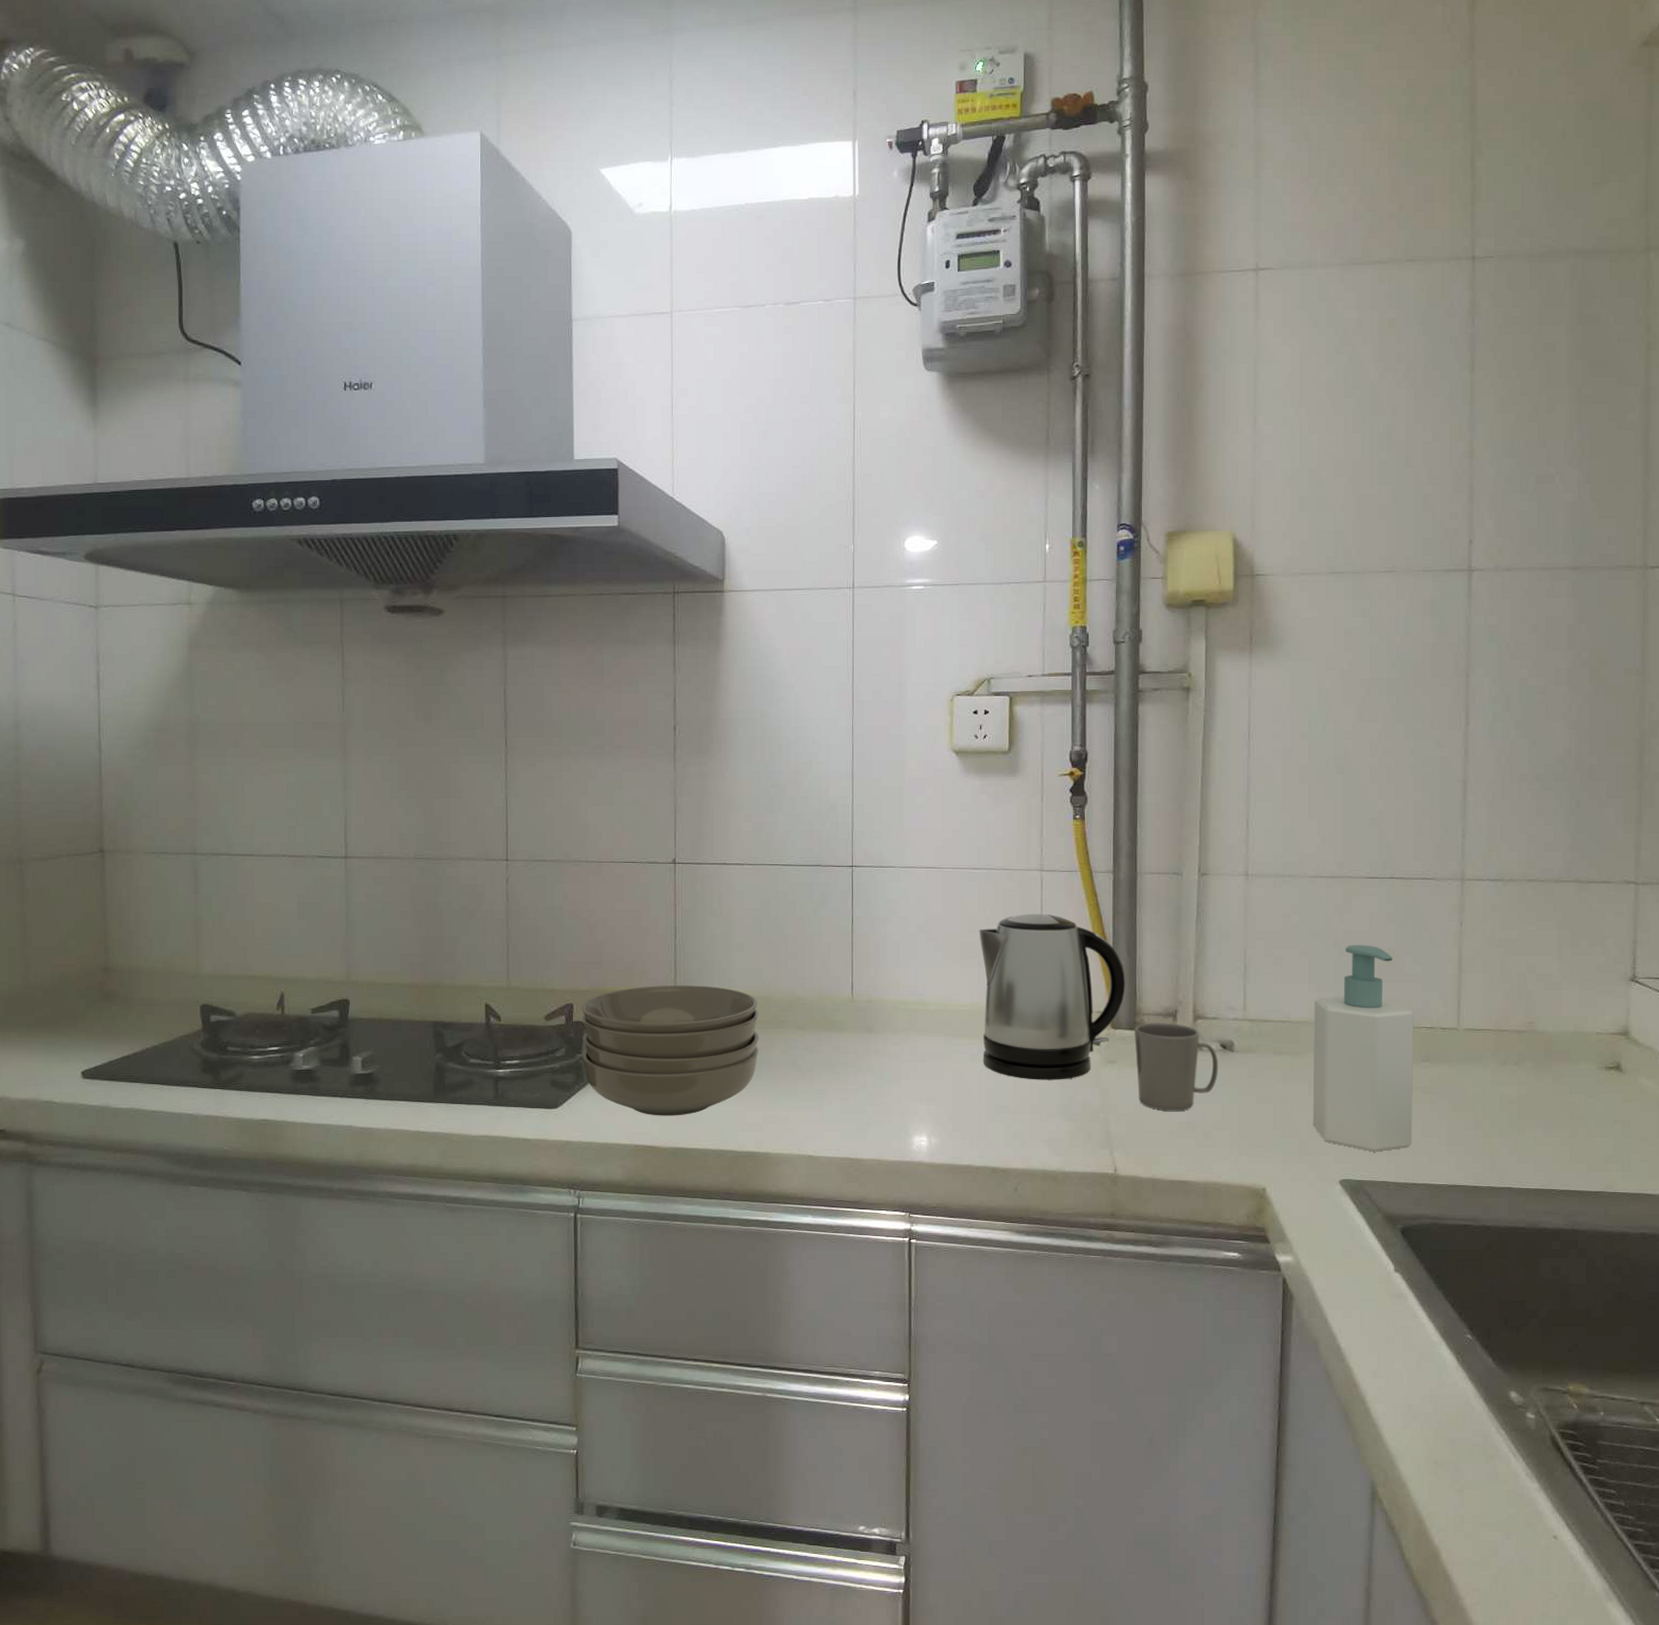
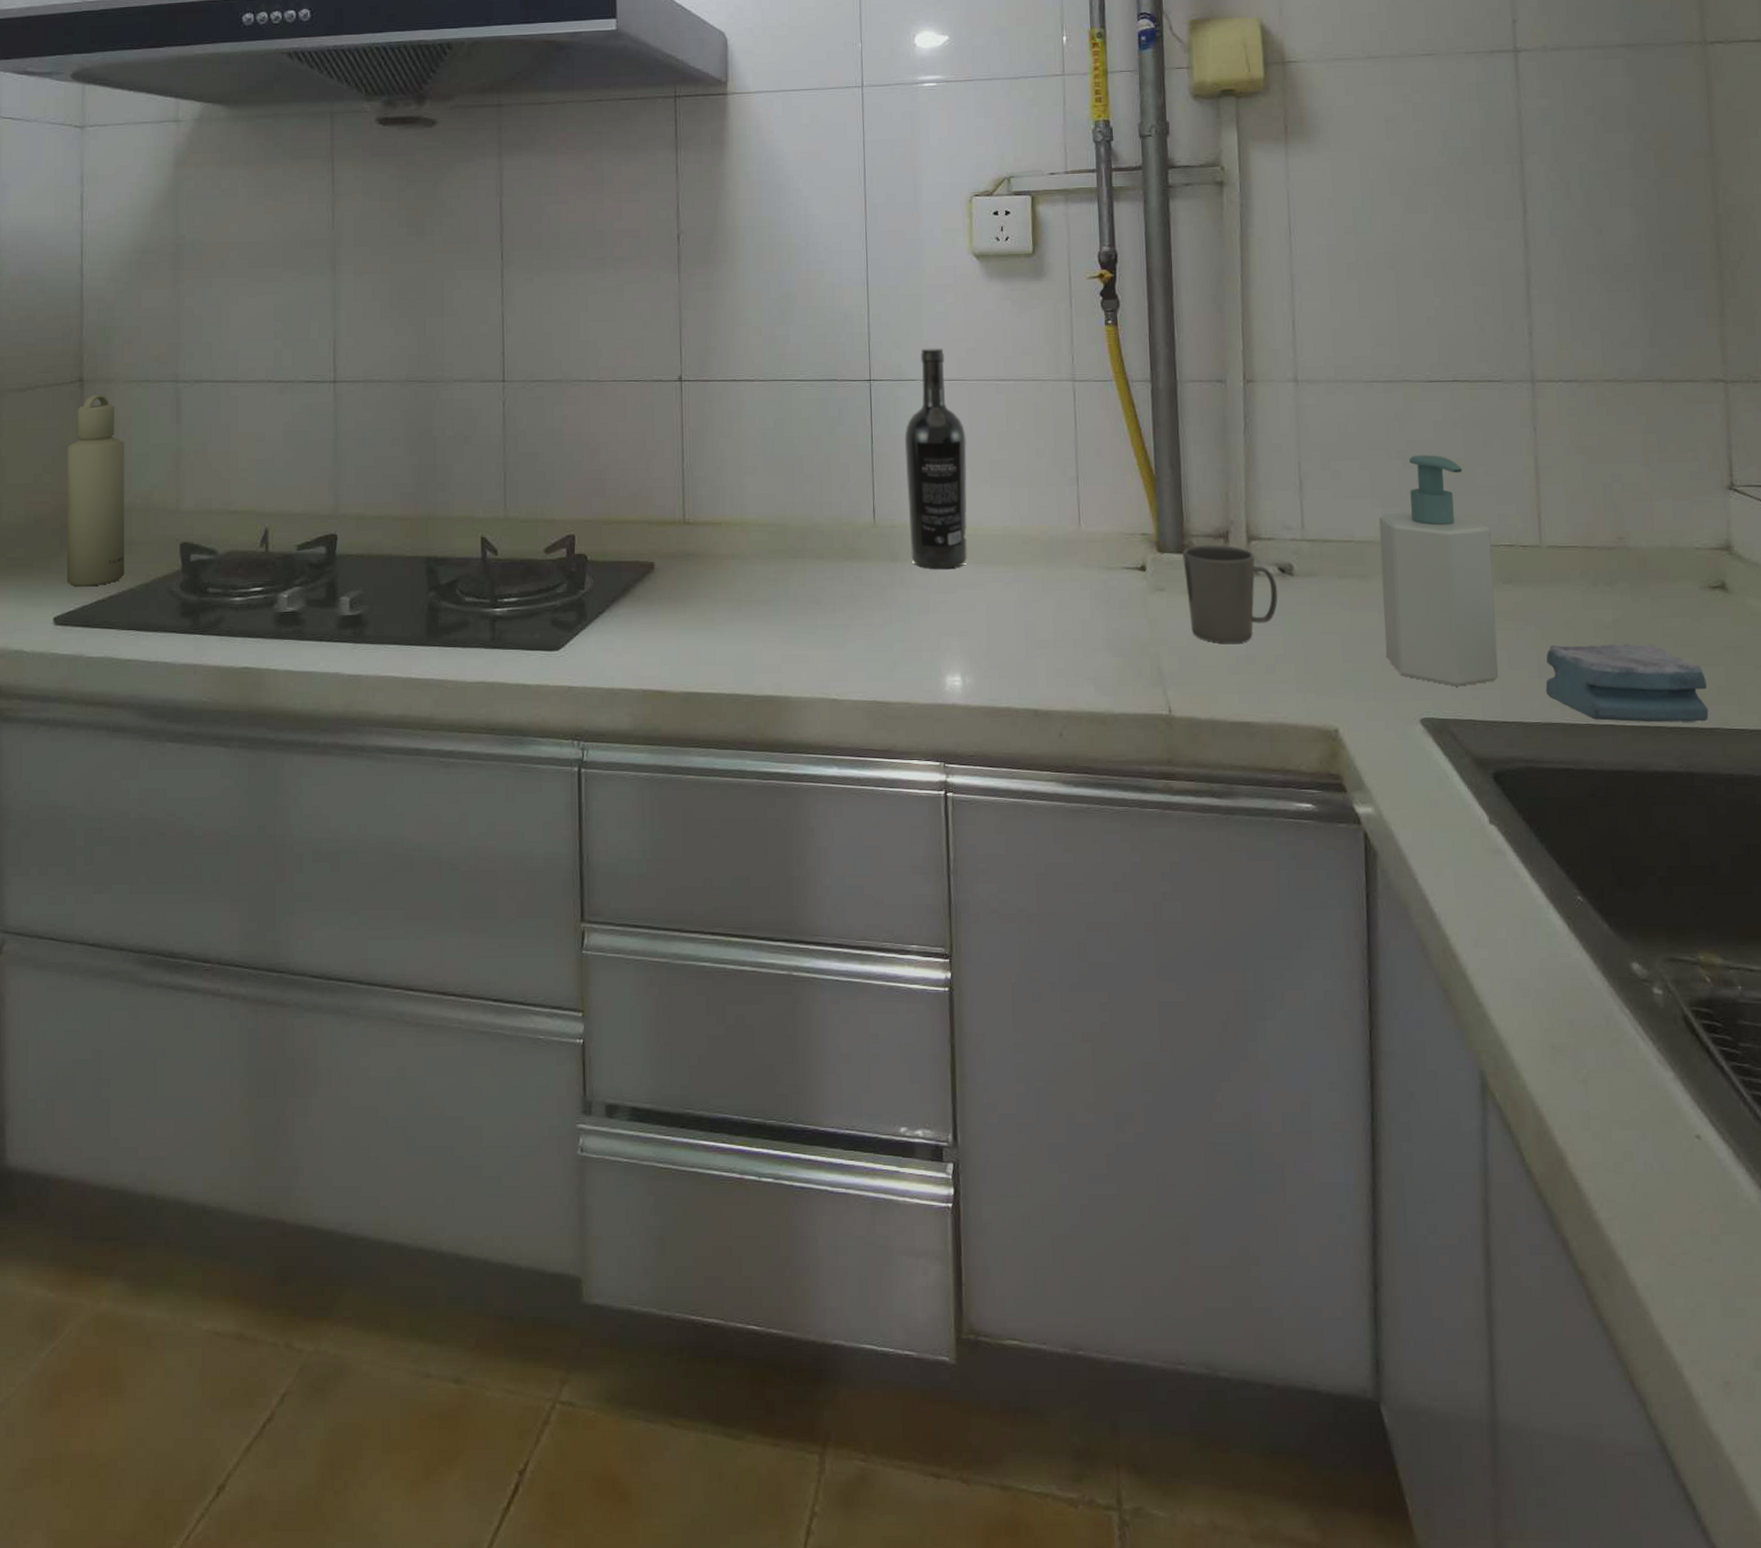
bottle: none [90,865,148,1044] -> present [66,395,125,587]
bowl: present [580,985,759,1116] -> none [582,512,775,657]
wine bottle: none [882,837,940,1040] -> present [904,348,968,569]
kettle: present [979,913,1125,1080] -> none [1009,427,1171,611]
sponge: none [1453,1116,1596,1186] -> present [1545,643,1709,723]

